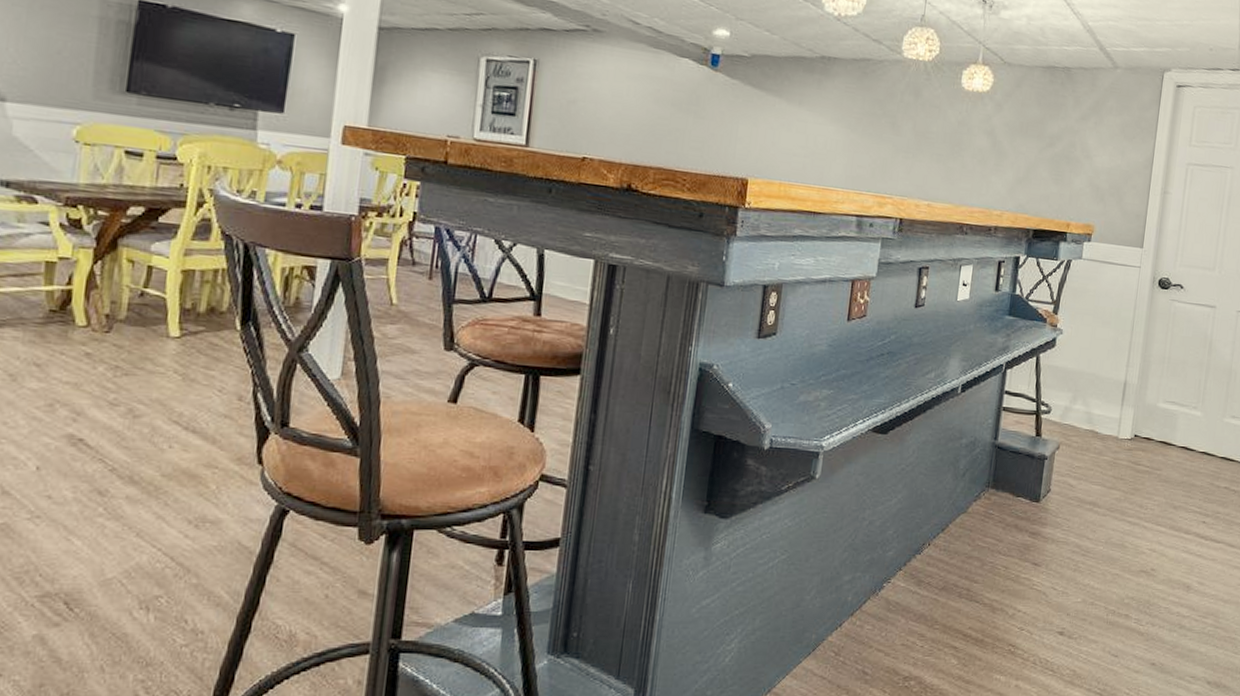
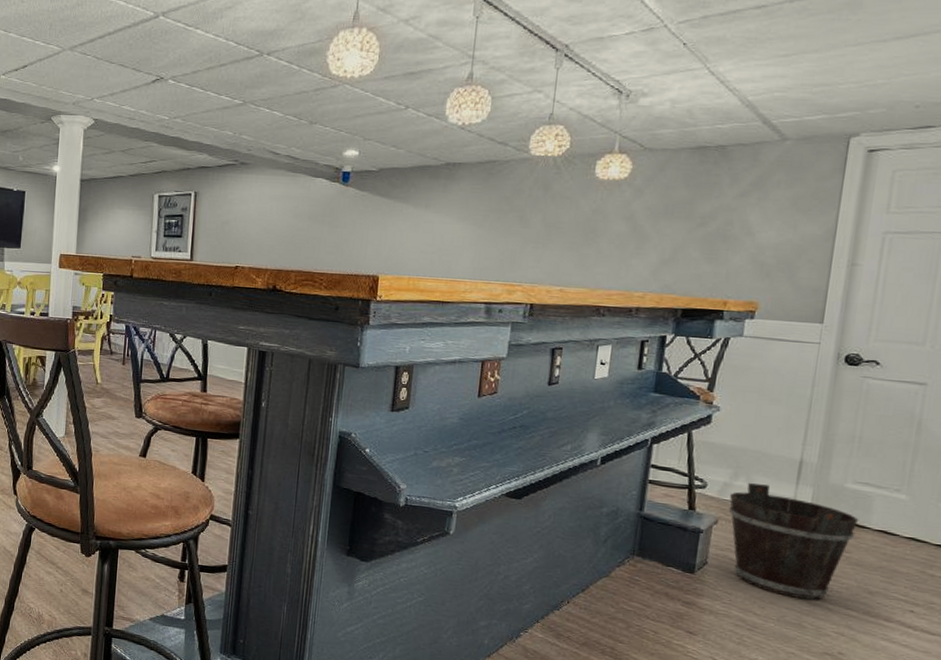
bucket: none [1068,406,1168,519] -> present [728,483,859,600]

